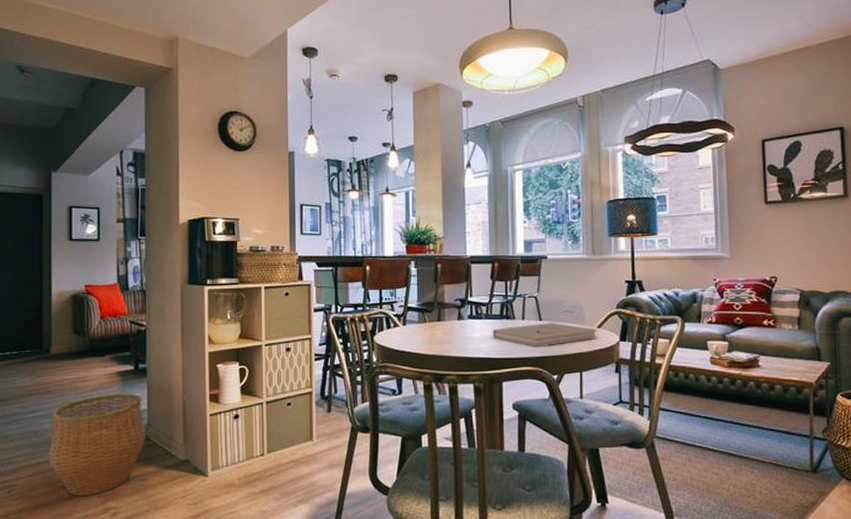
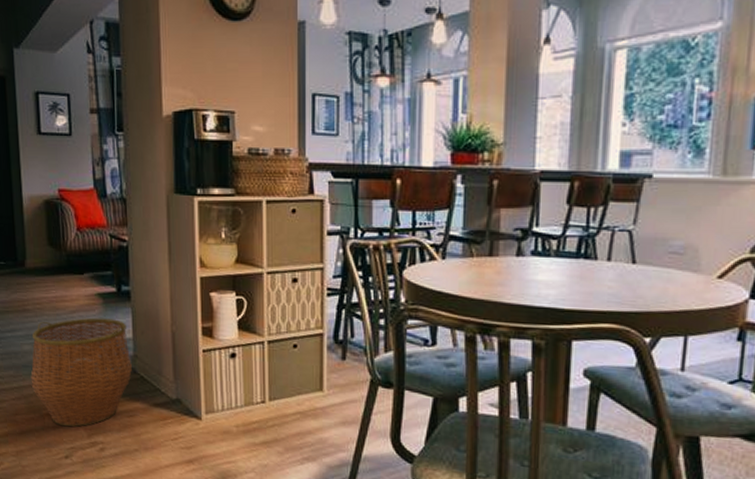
book: present [492,322,598,347] -> none [562,266,717,299]

